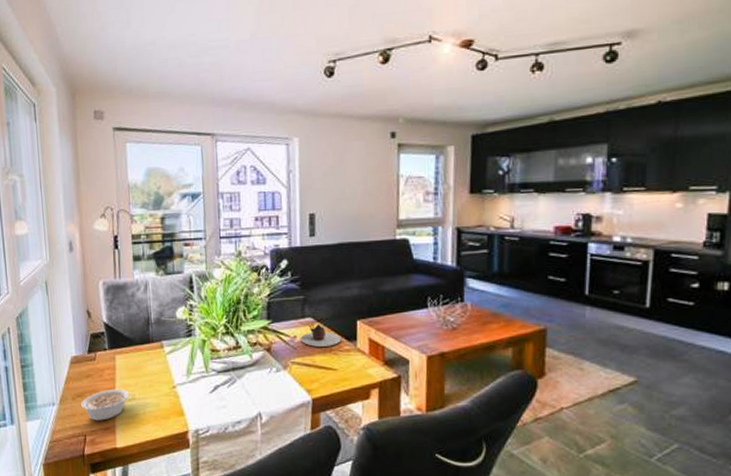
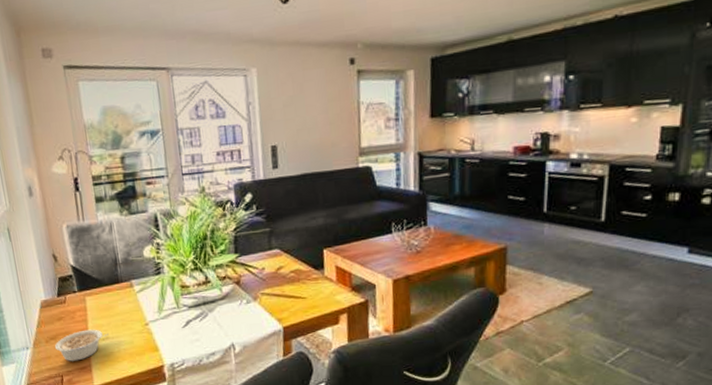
teapot: present [300,320,342,347] -> none [268,251,309,277]

